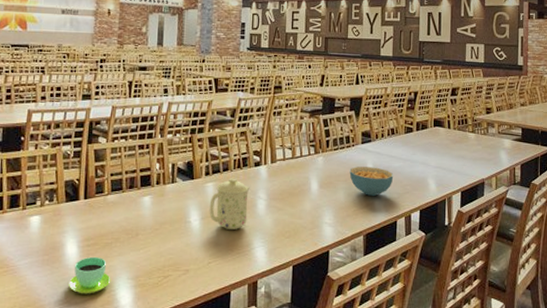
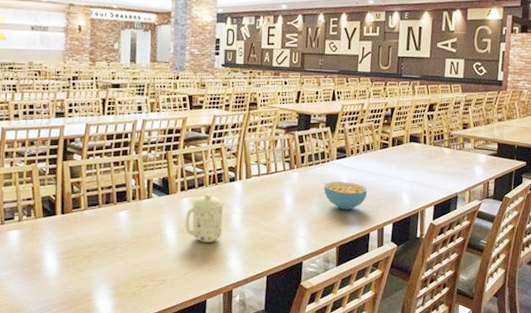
cup: present [69,256,111,294] -> none [49,268,90,303]

